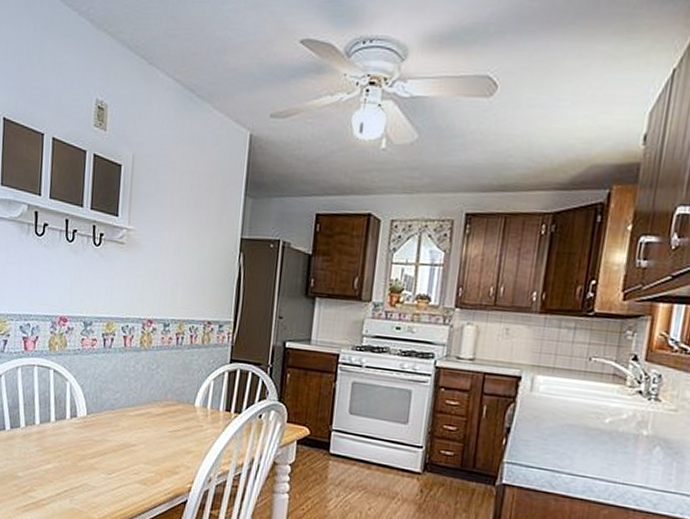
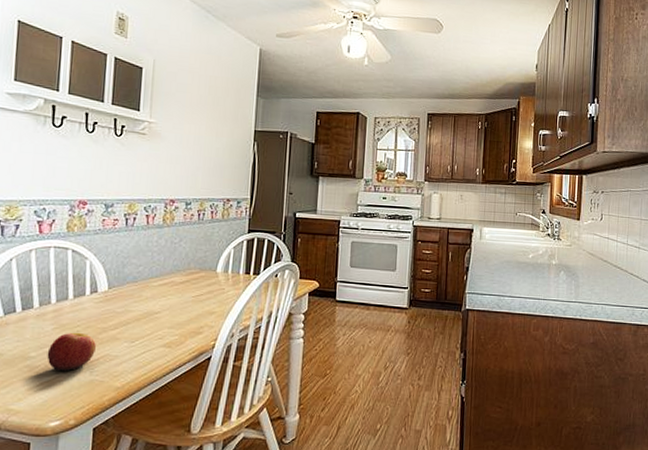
apple: none [32,456,76,496] -> present [47,332,96,372]

